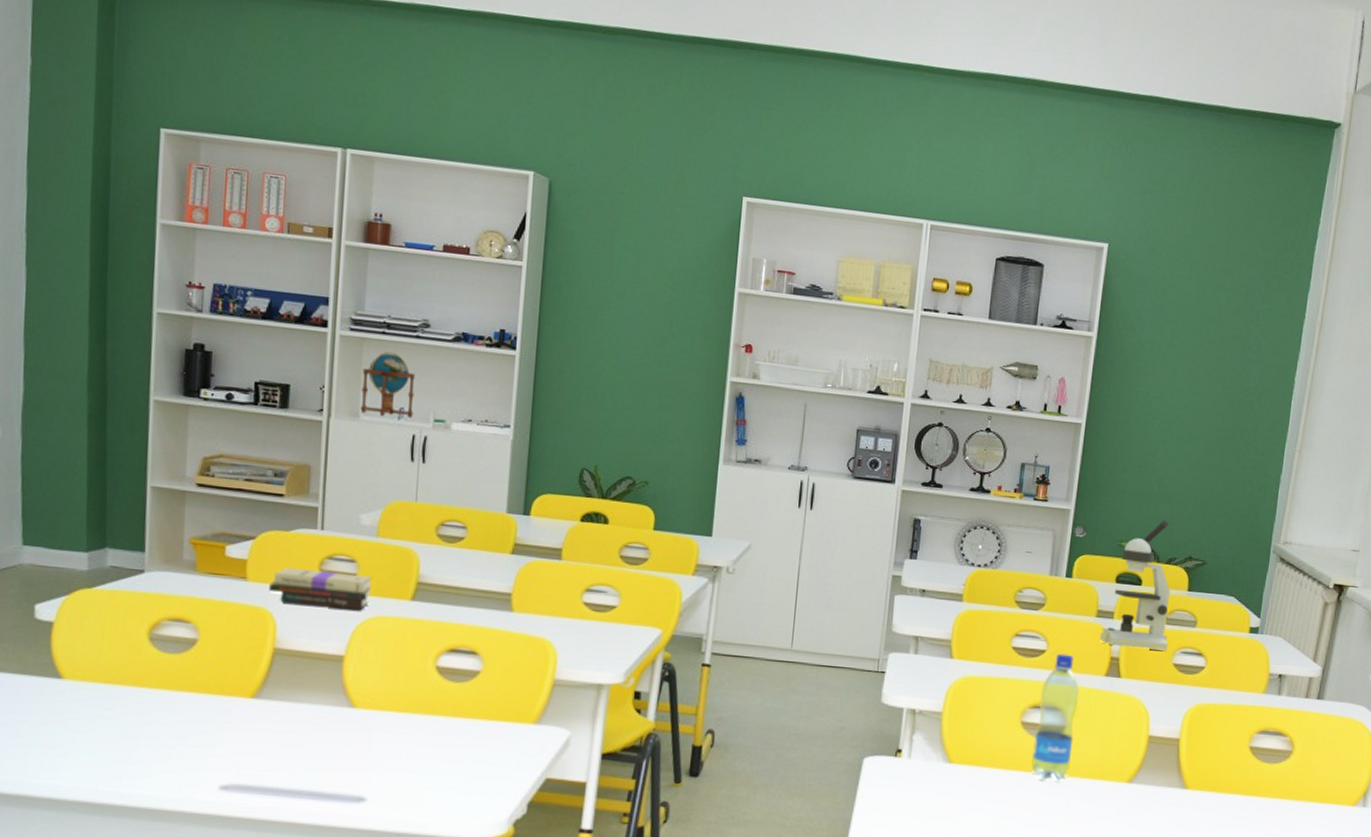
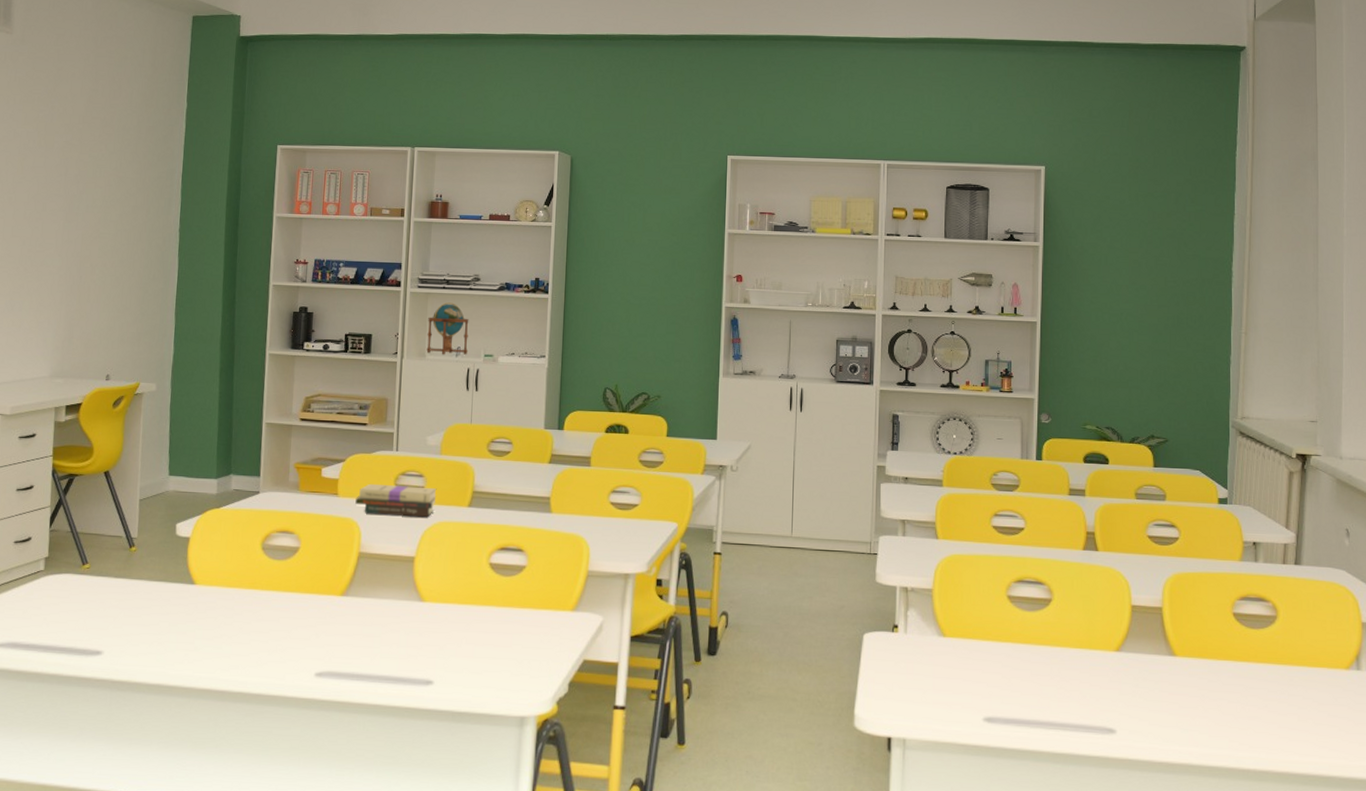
bottle: present [1031,653,1079,782] -> none [1020,530,1059,652]
microscope: present [1100,519,1171,651] -> none [1074,403,1141,524]

